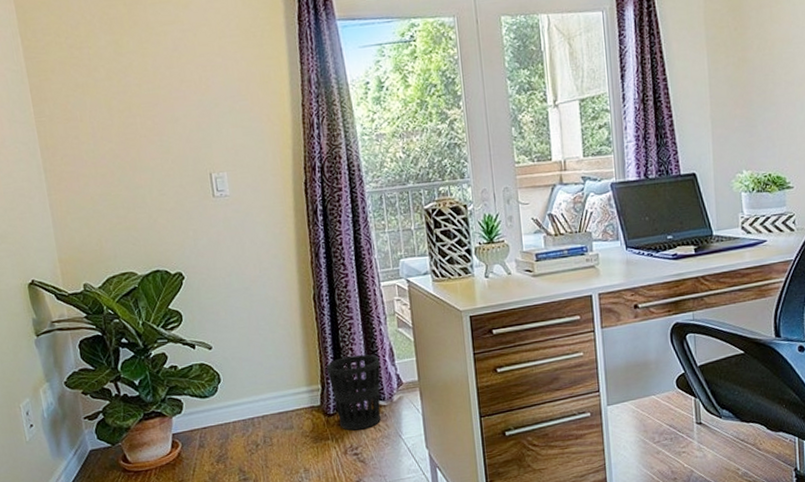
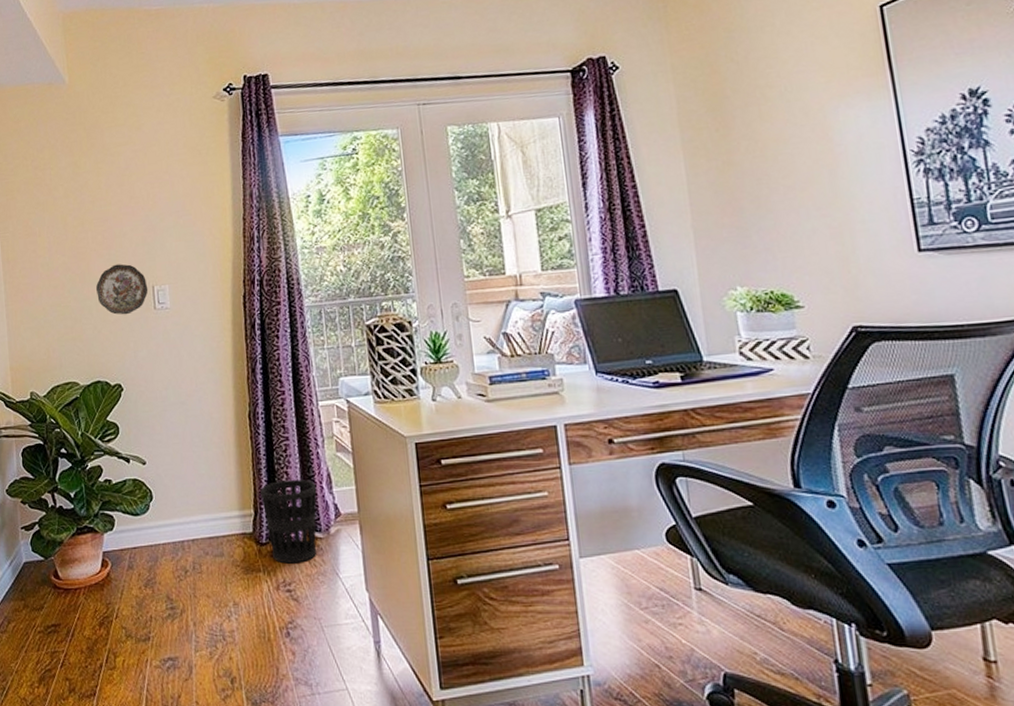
decorative plate: none [149,150,206,203] -> present [96,264,149,315]

